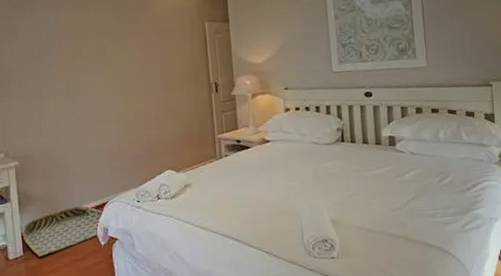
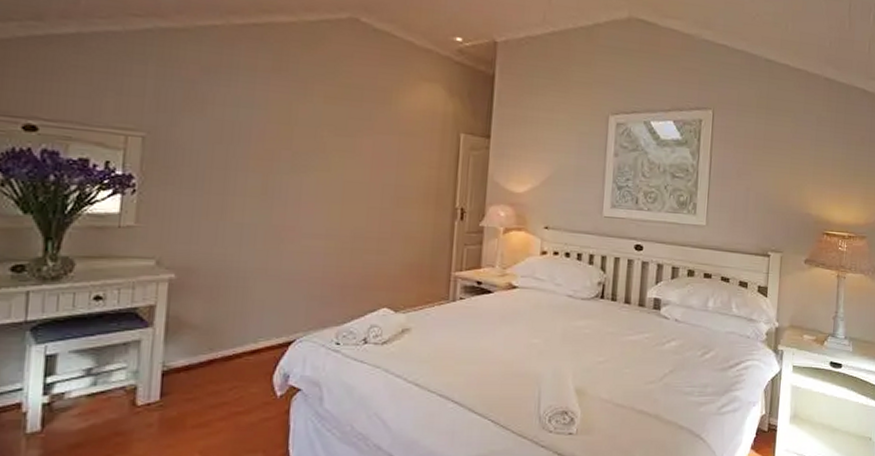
woven basket: present [21,206,104,257] -> none [162,341,288,404]

